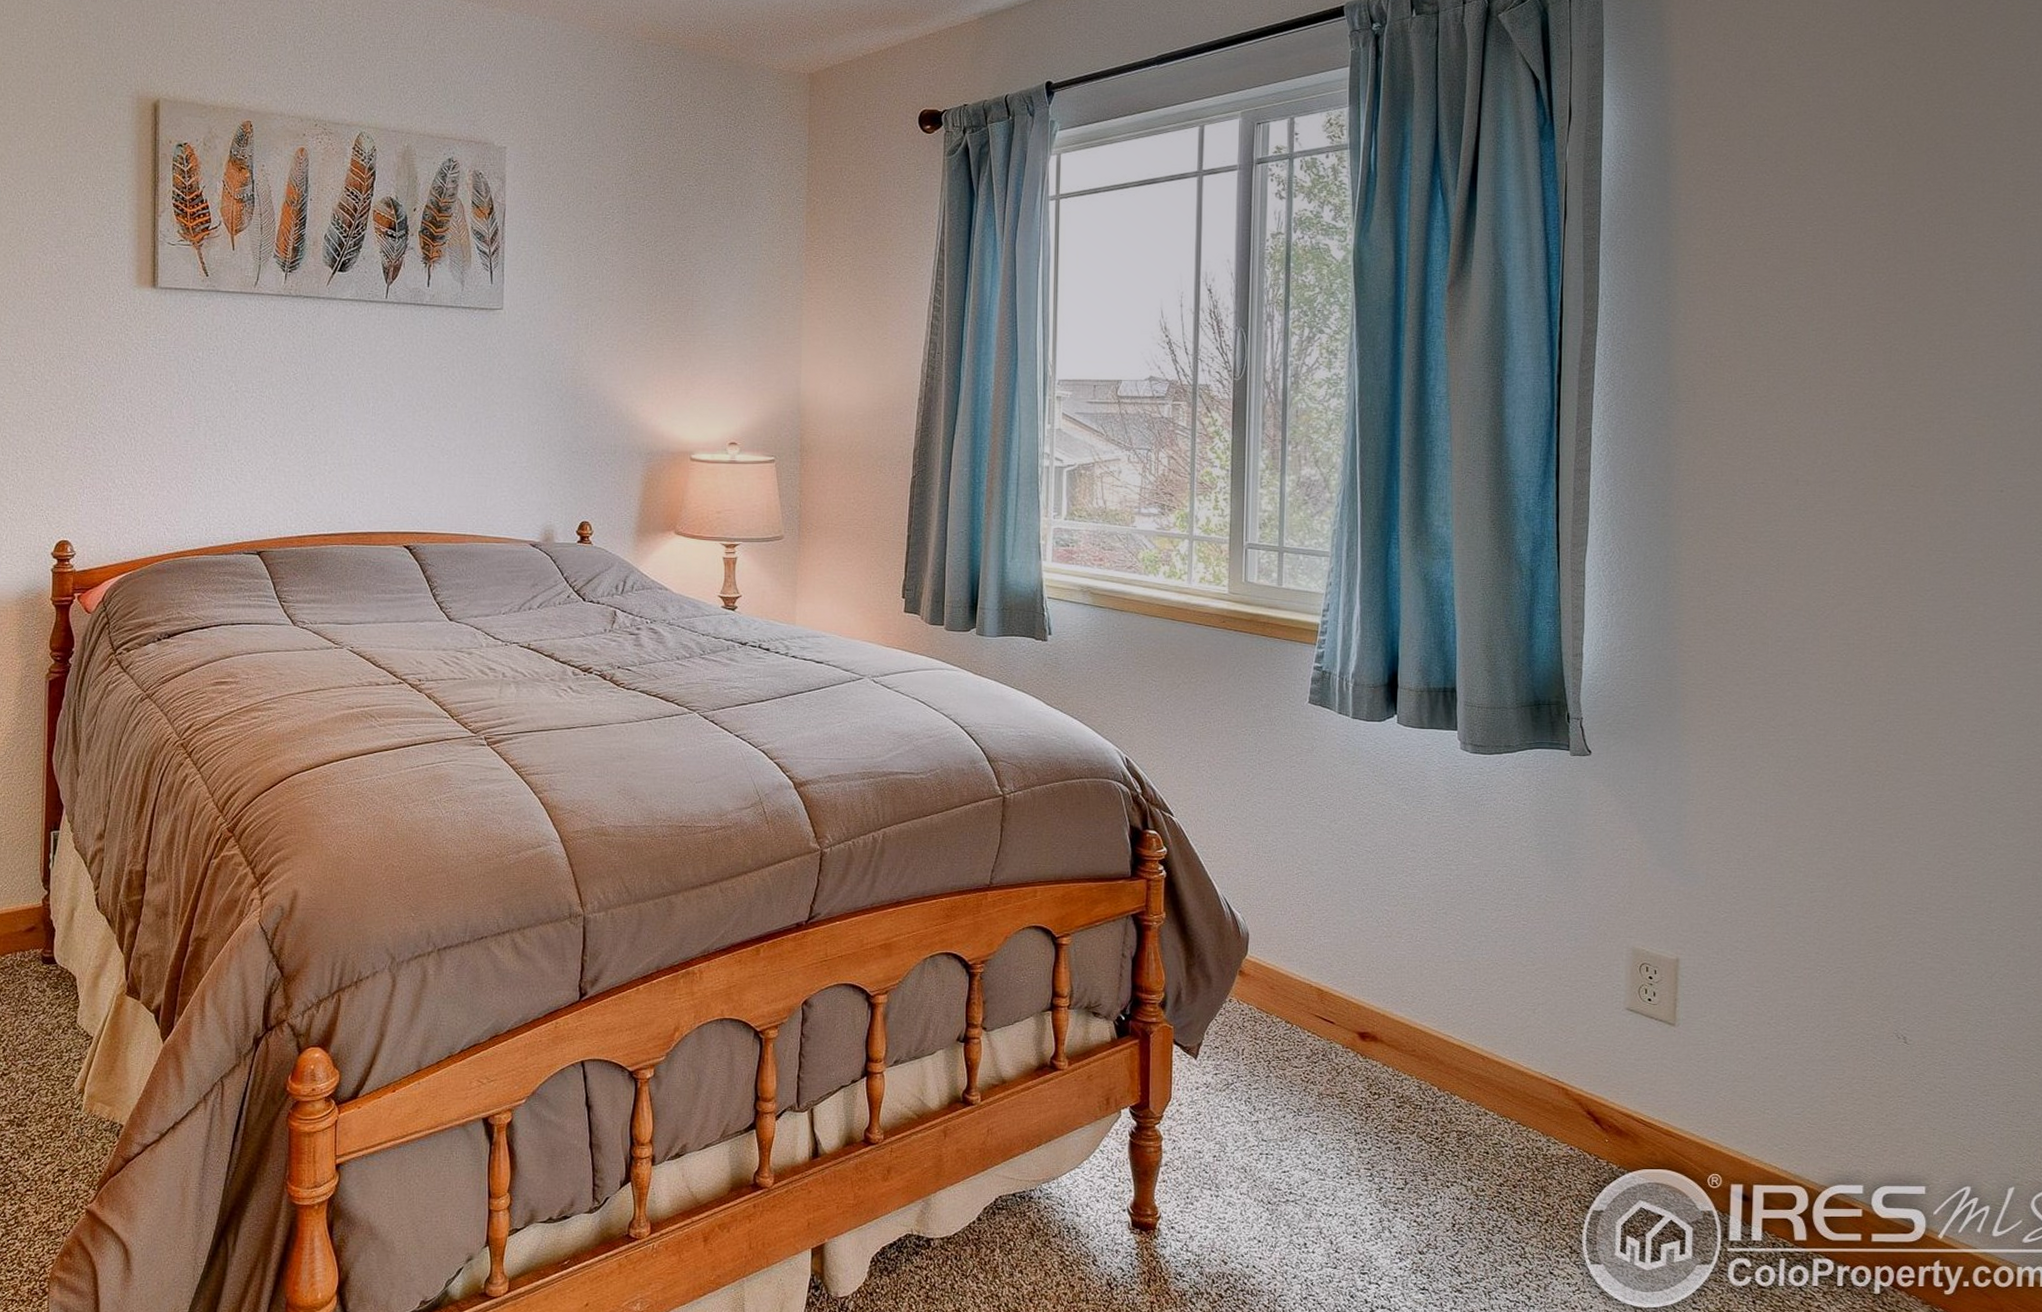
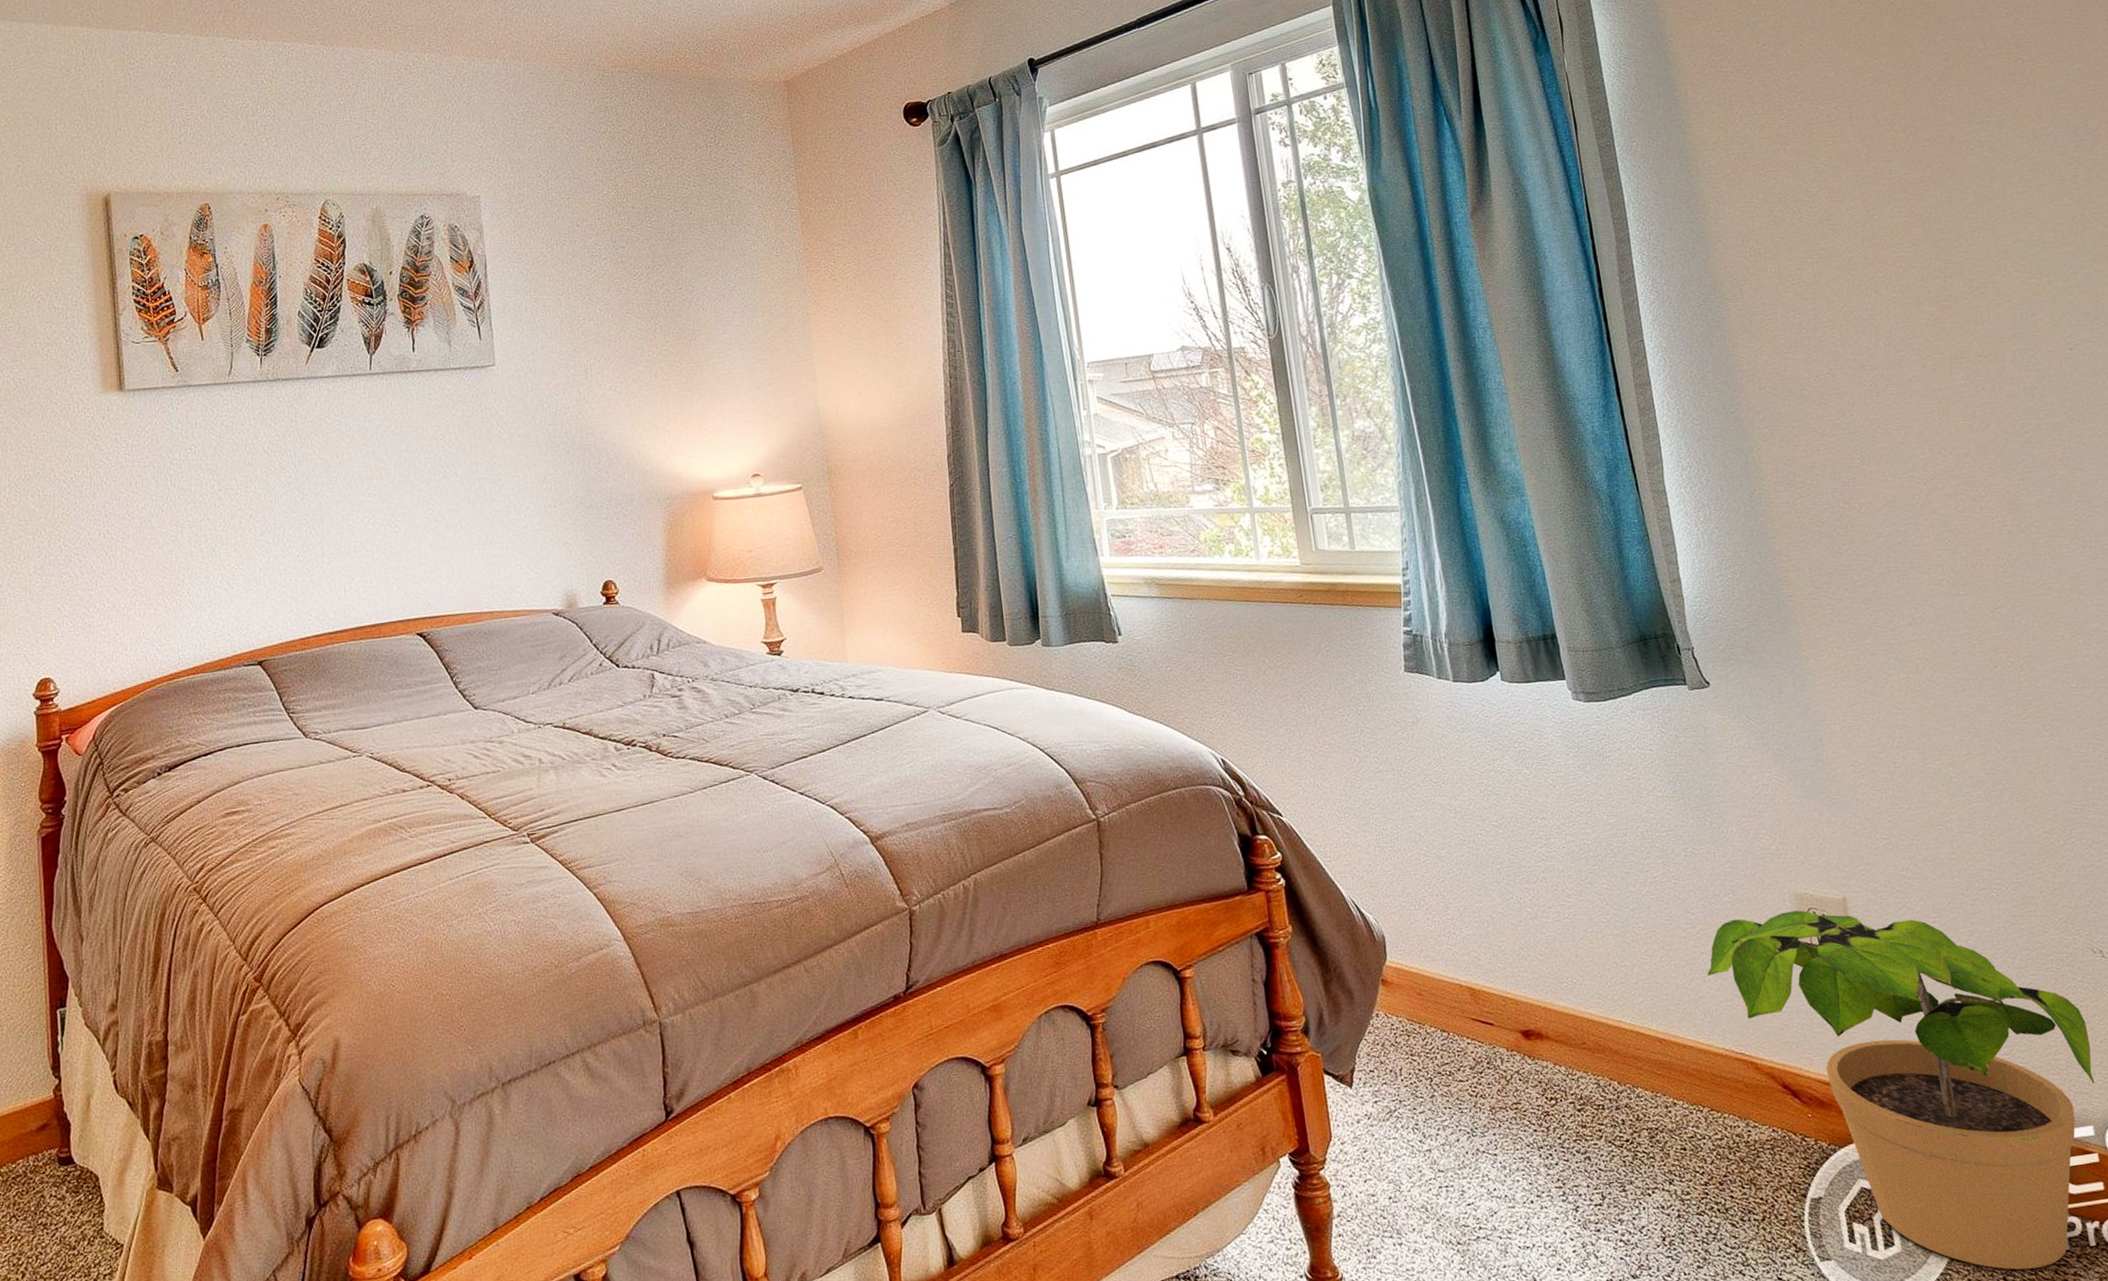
potted plant: none [1538,963,1877,1297] -> present [1707,910,2095,1270]

